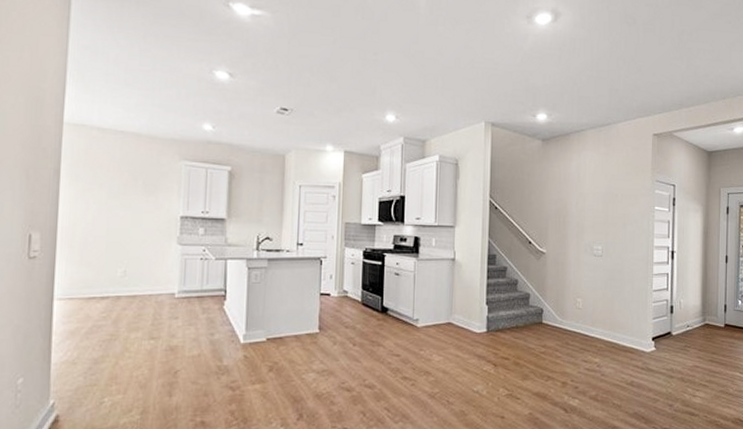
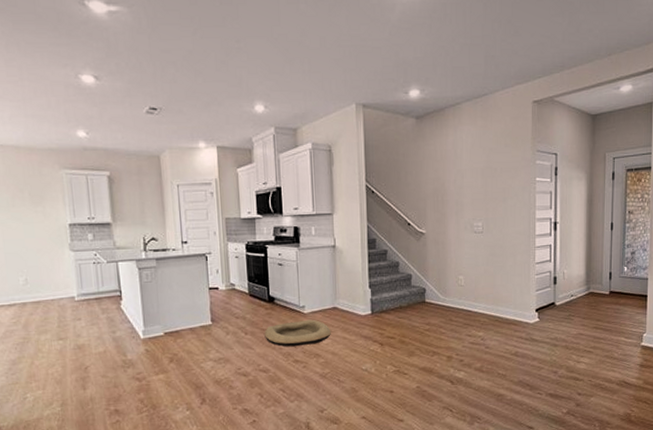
dog bed: none [374,334,444,362] -> present [264,319,331,347]

